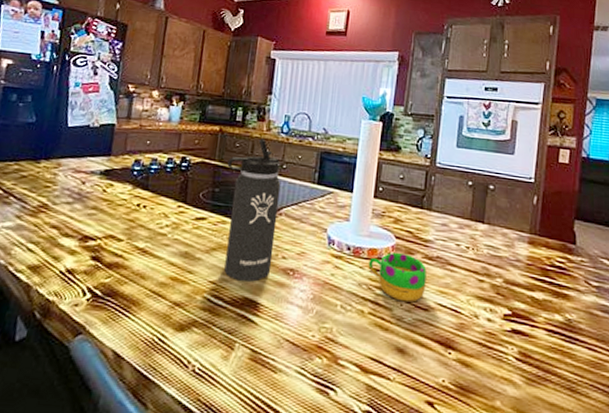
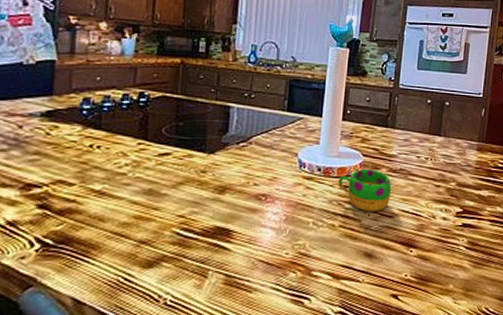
thermos bottle: present [224,138,281,283] -> none [191,69,250,213]

